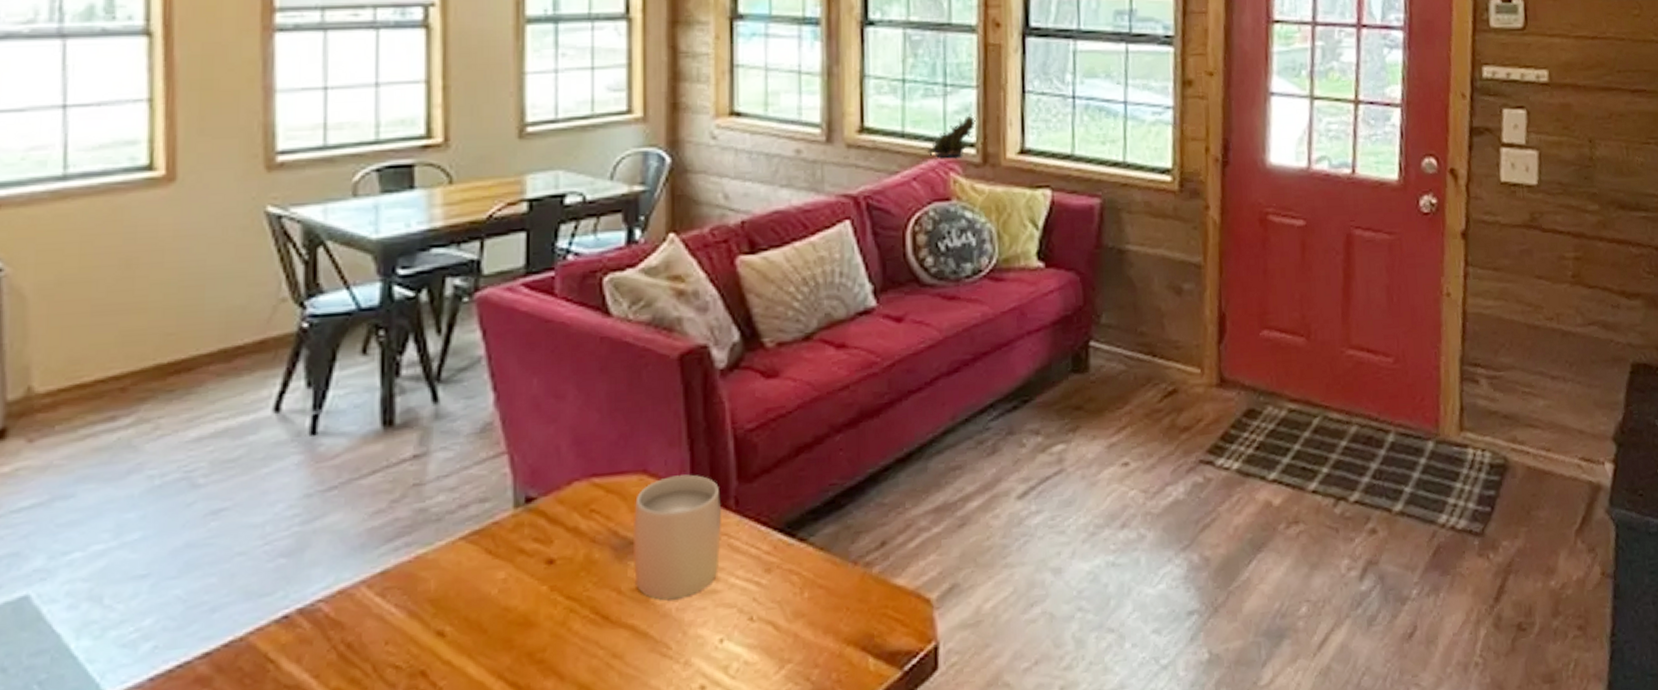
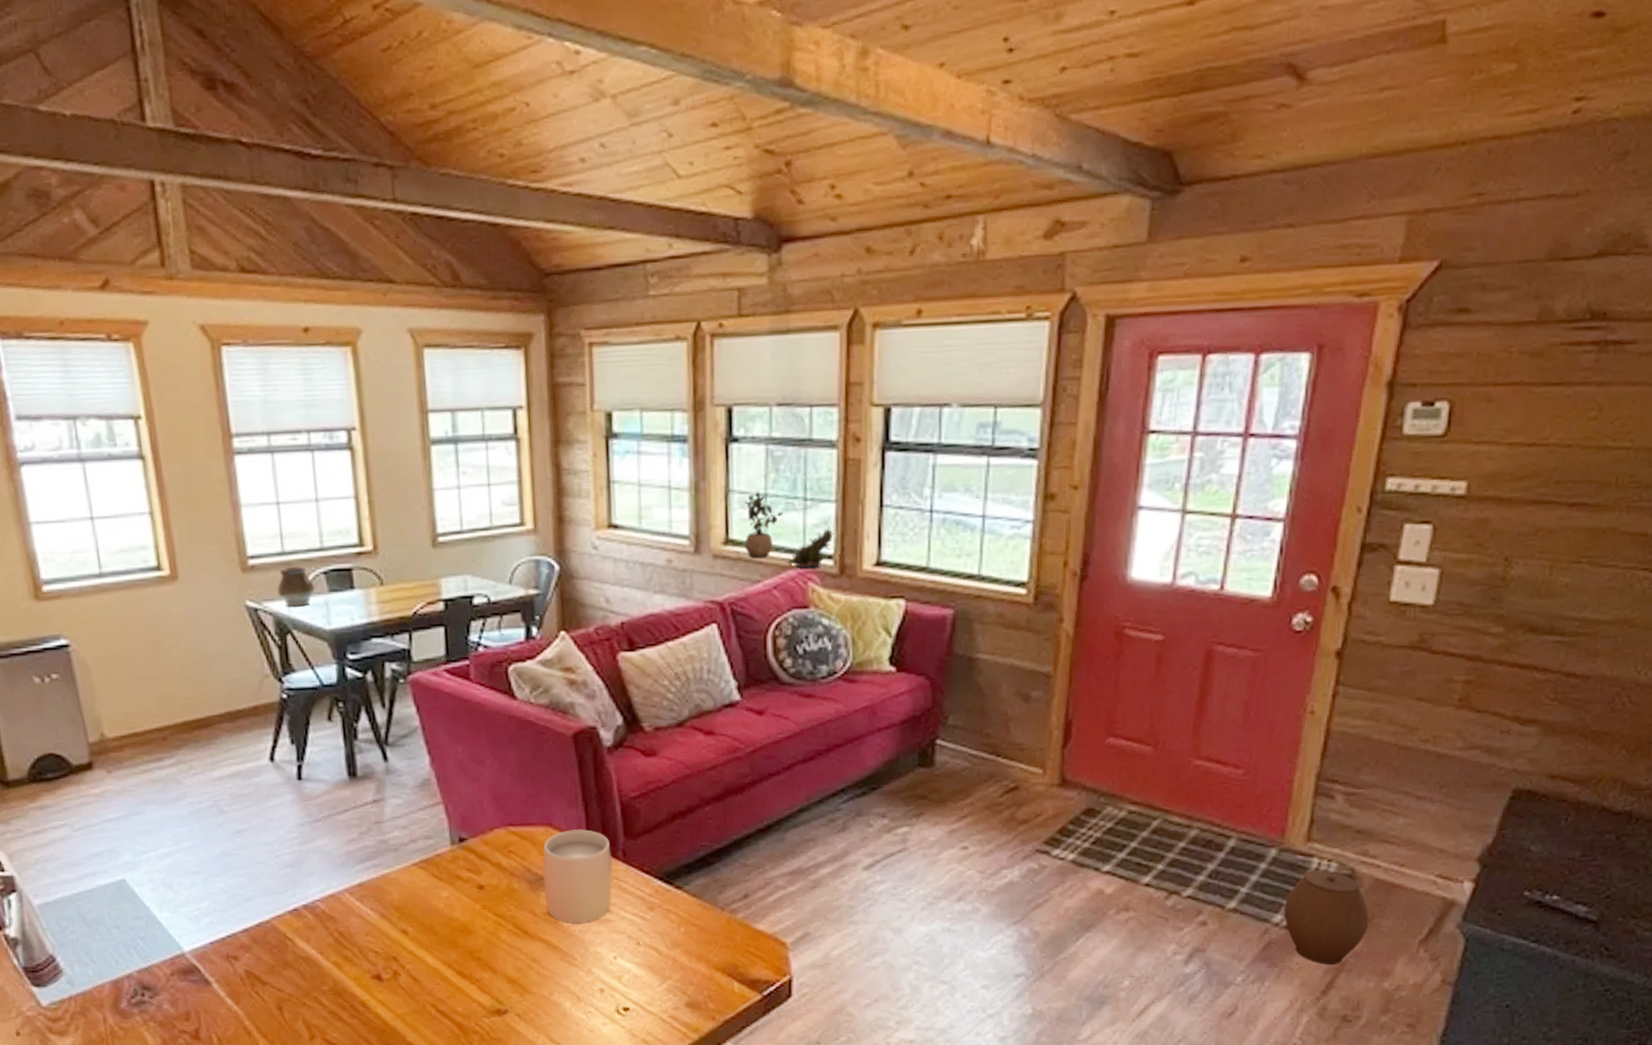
vase: none [311,161,363,213] -> present [277,565,316,607]
potted plant: none [881,77,923,149] -> present [744,492,784,560]
woven basket: none [1447,460,1528,567] -> present [1283,870,1369,965]

